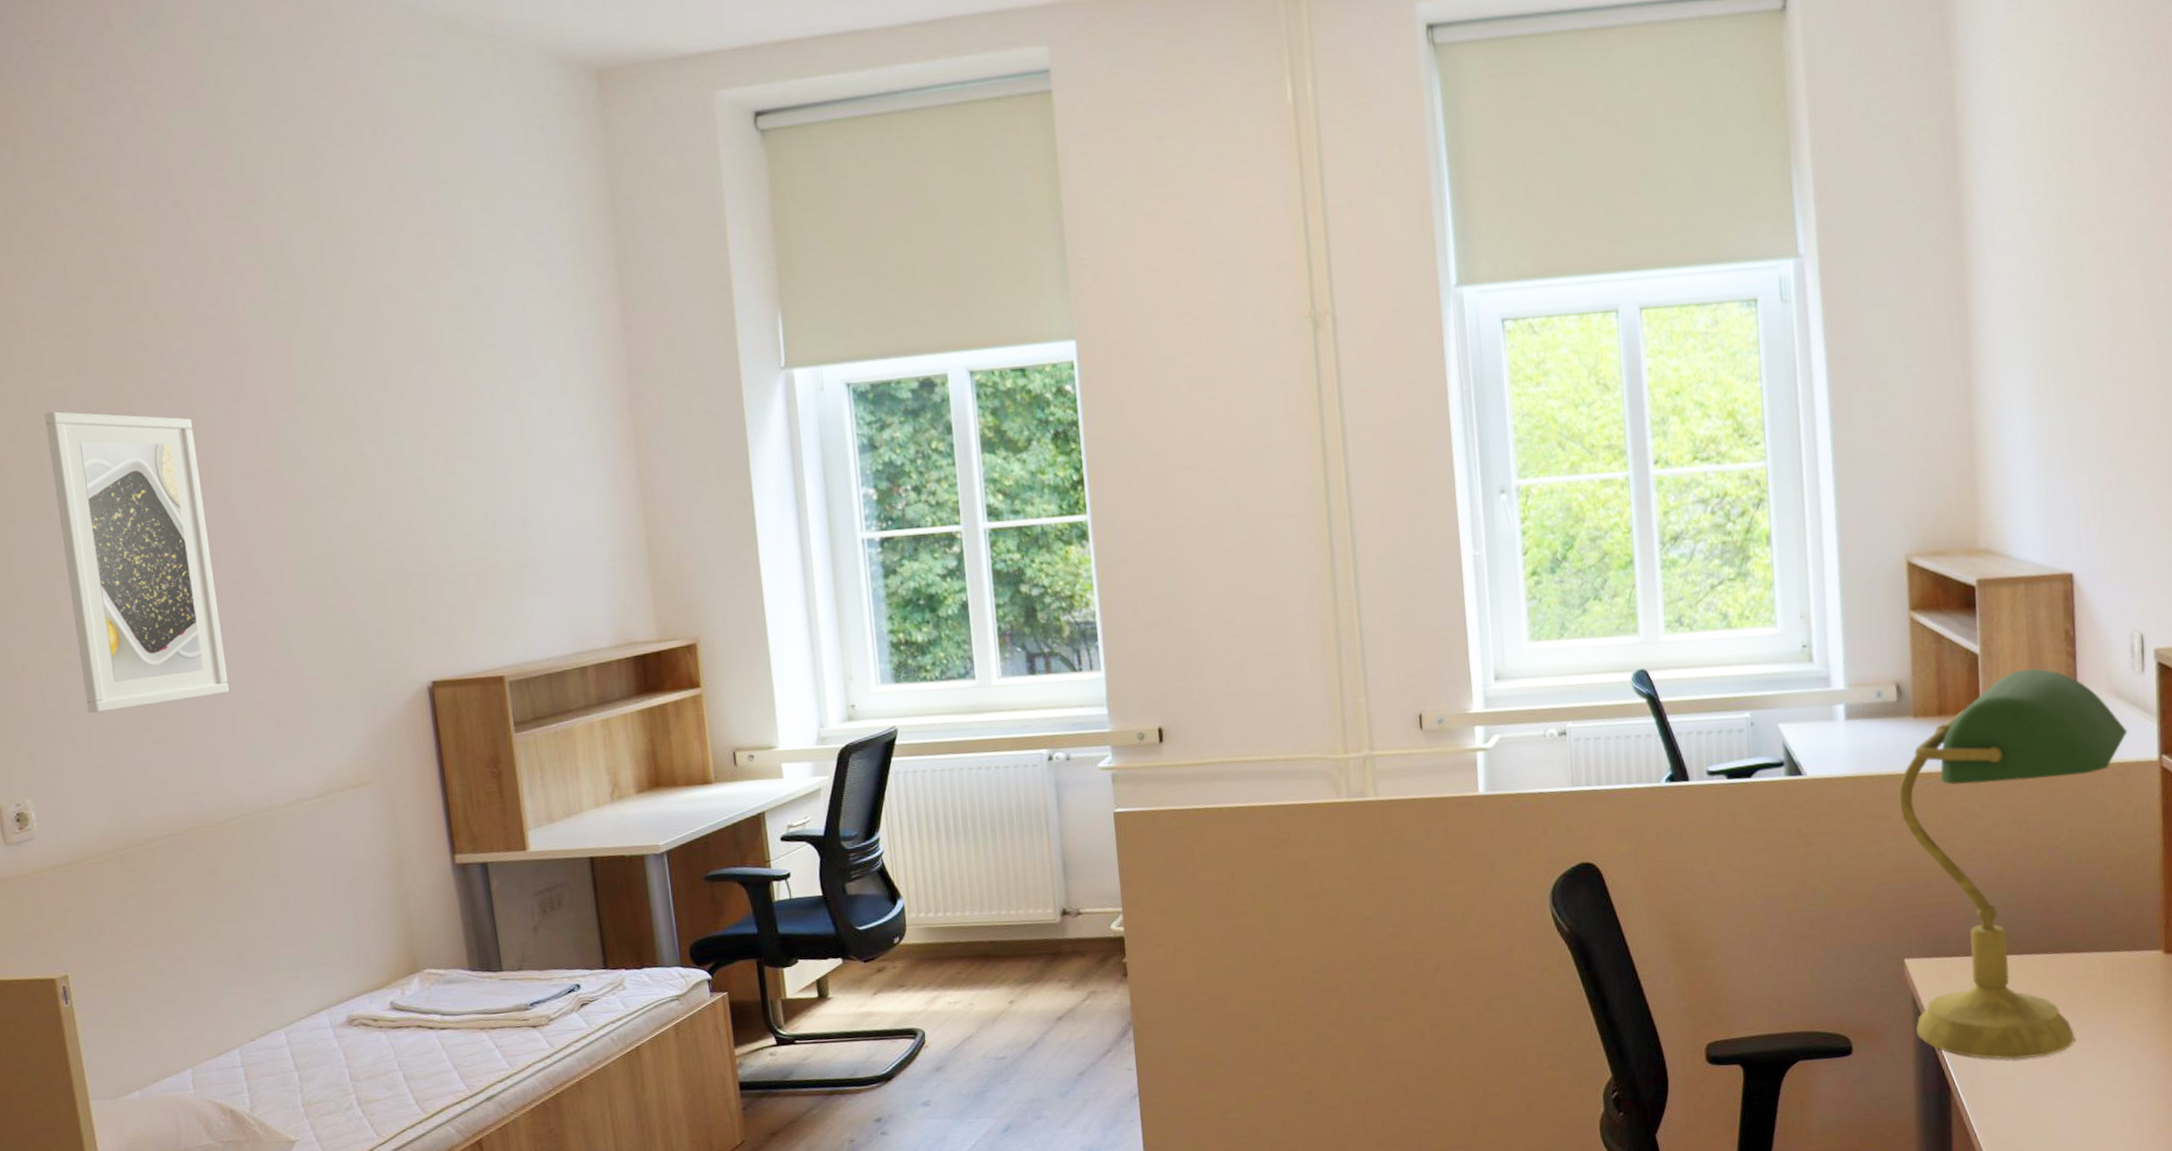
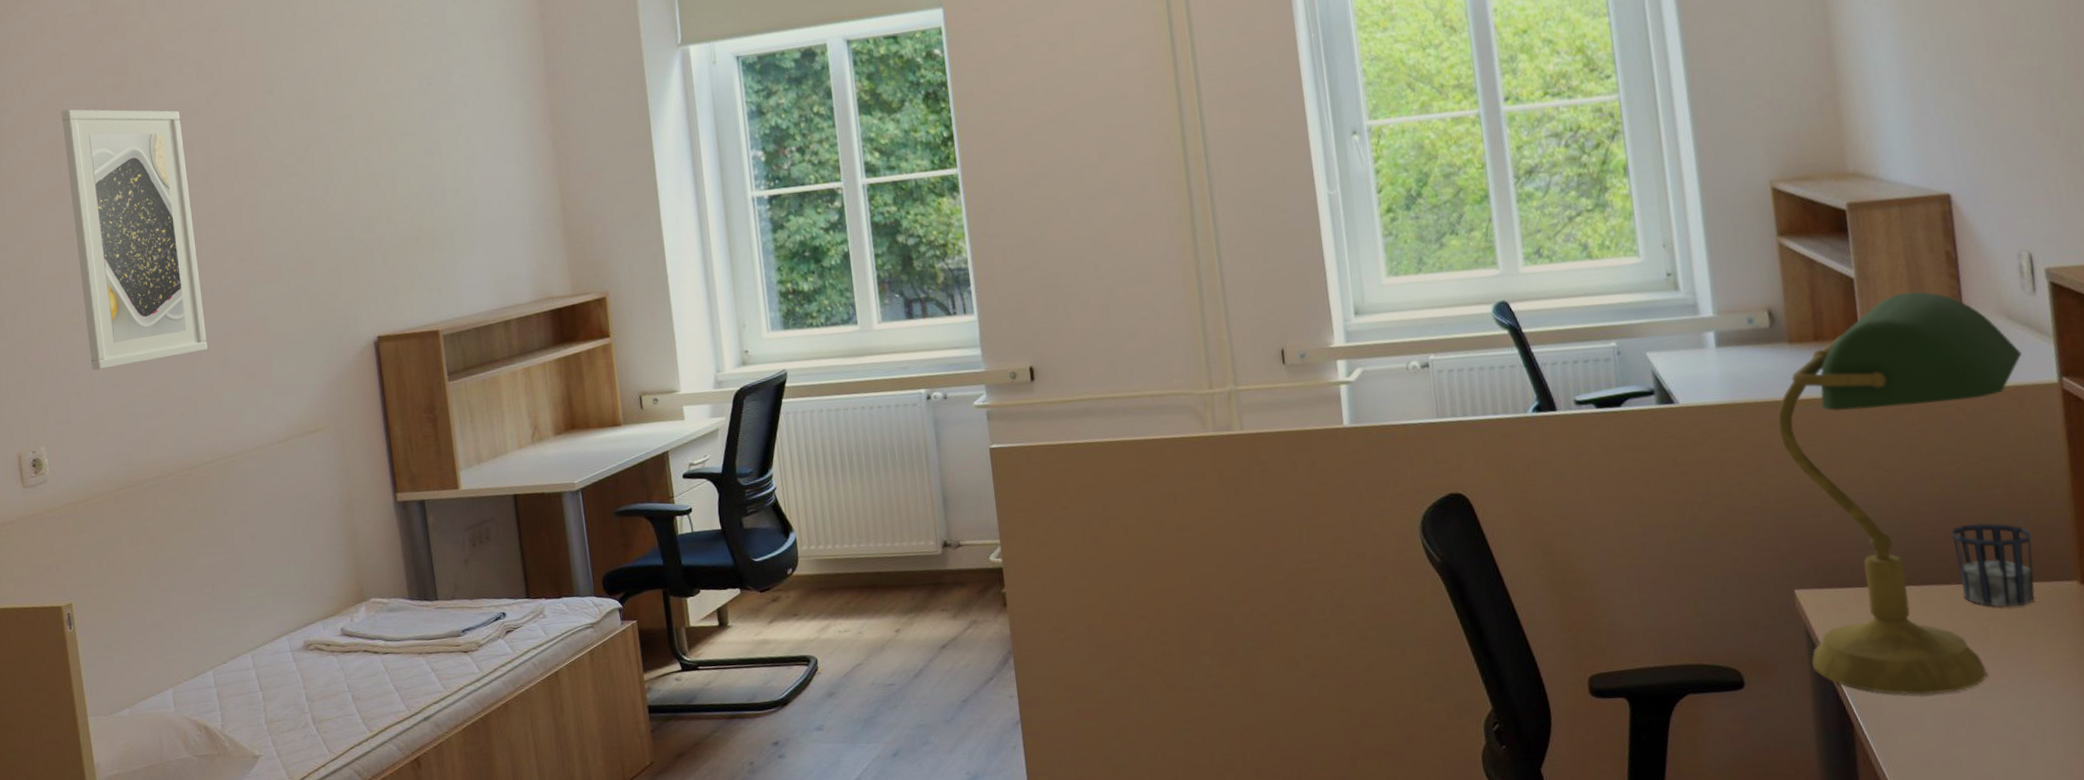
cup: none [2051,894,2124,975] -> present [1951,523,2035,607]

